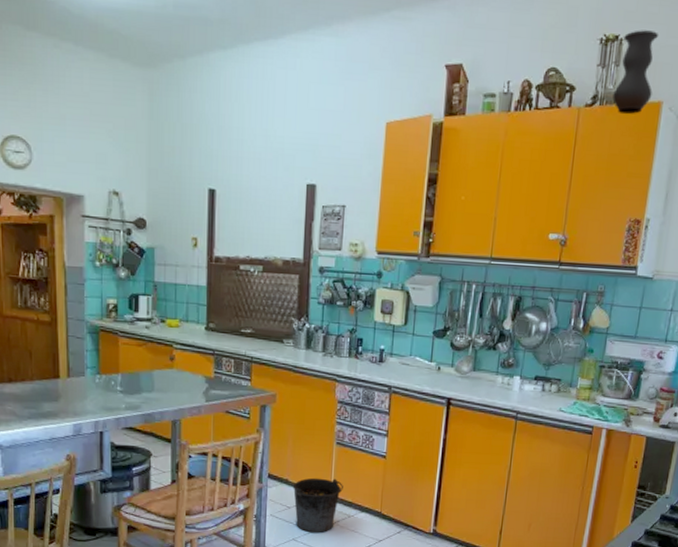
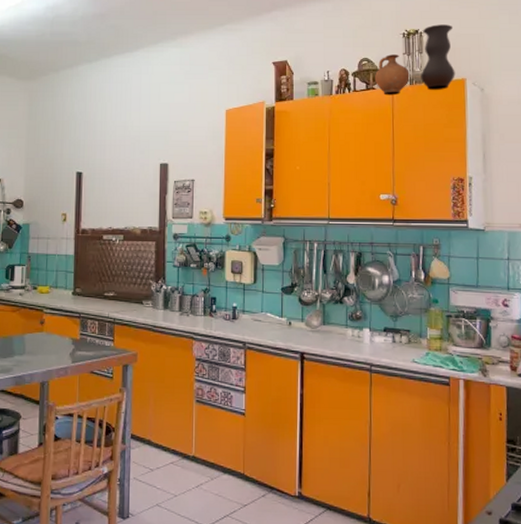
bucket: present [293,477,343,533] -> none [156,437,205,498]
ceramic jug: none [561,65,601,118] -> present [375,54,410,96]

